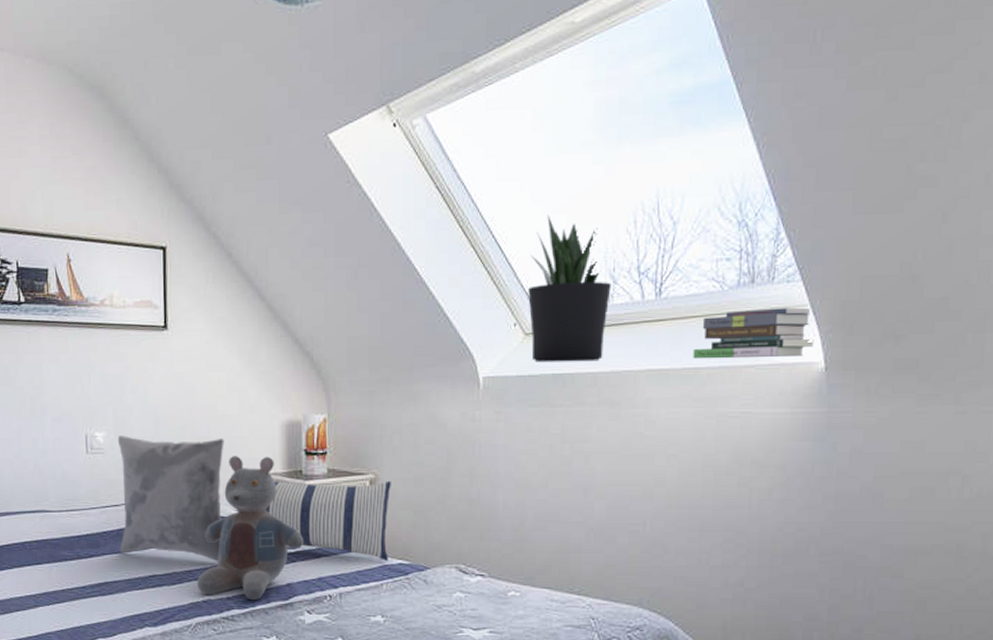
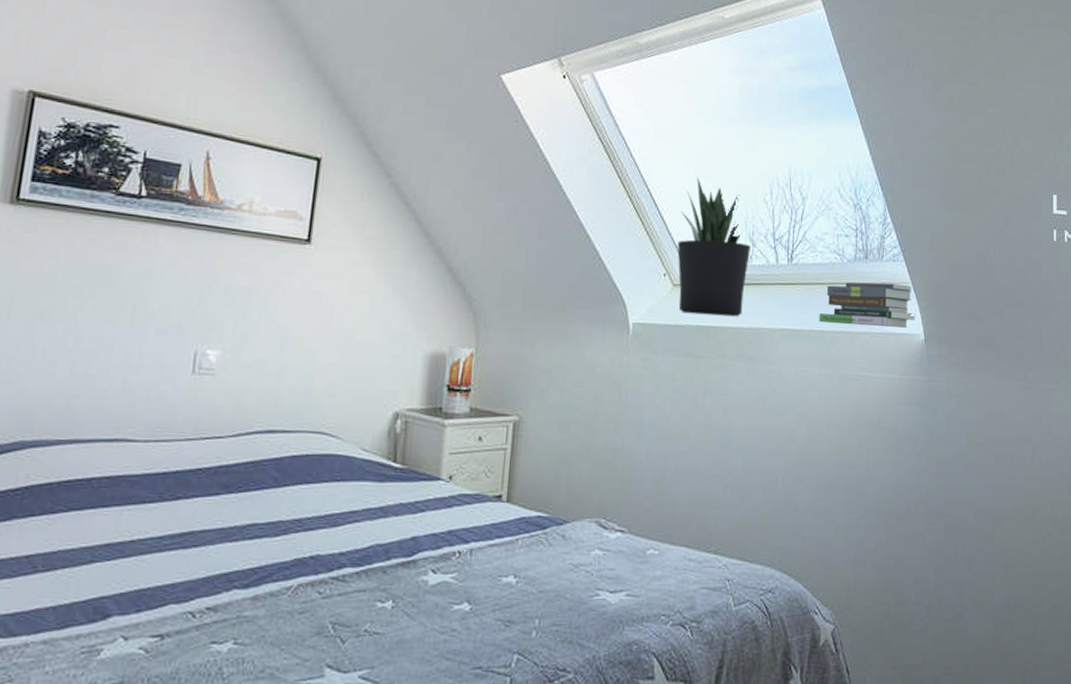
pillow: present [117,436,224,562] -> none [215,356,360,509]
stuffed animal: present [197,456,304,601] -> none [306,387,437,557]
pillow: present [265,480,391,562] -> none [397,418,536,514]

